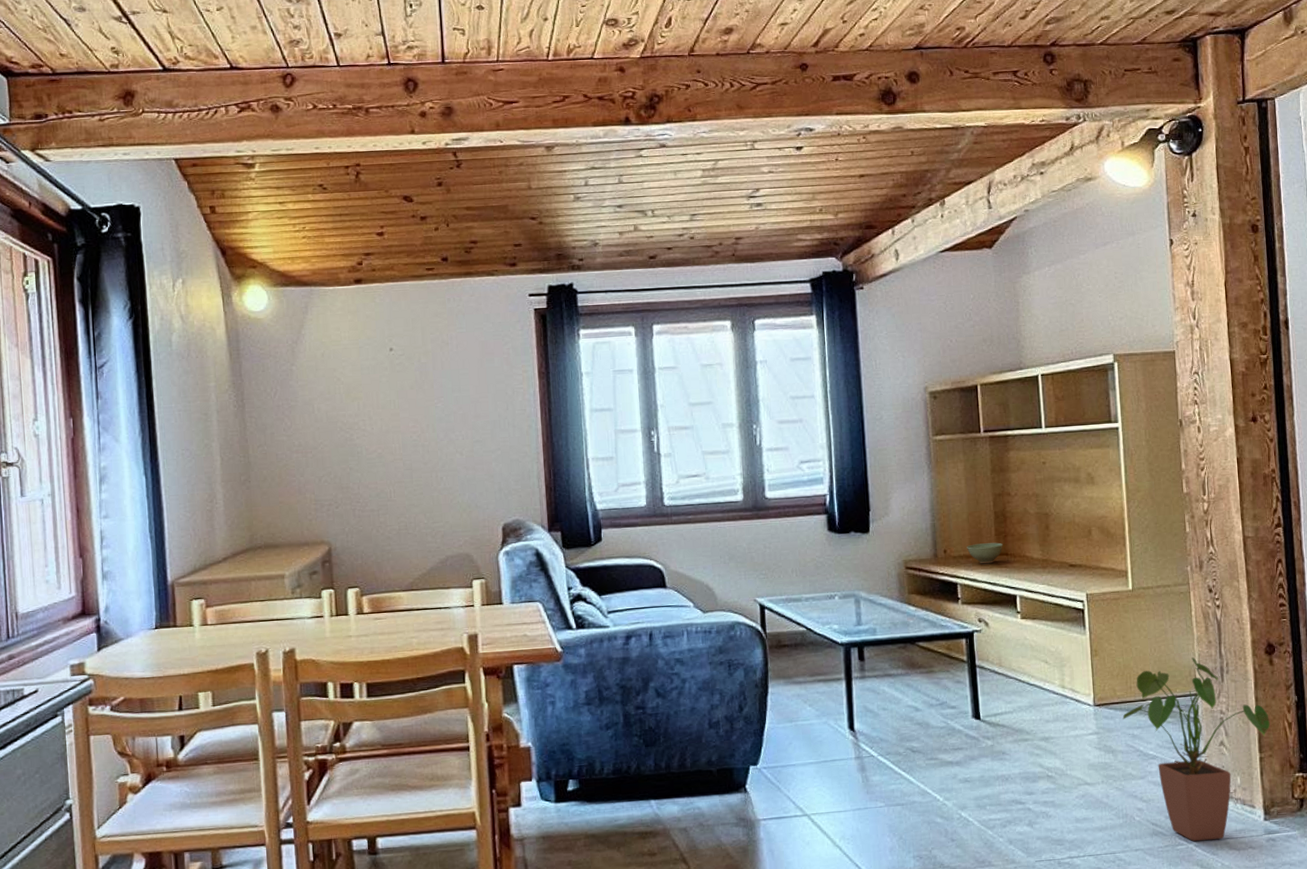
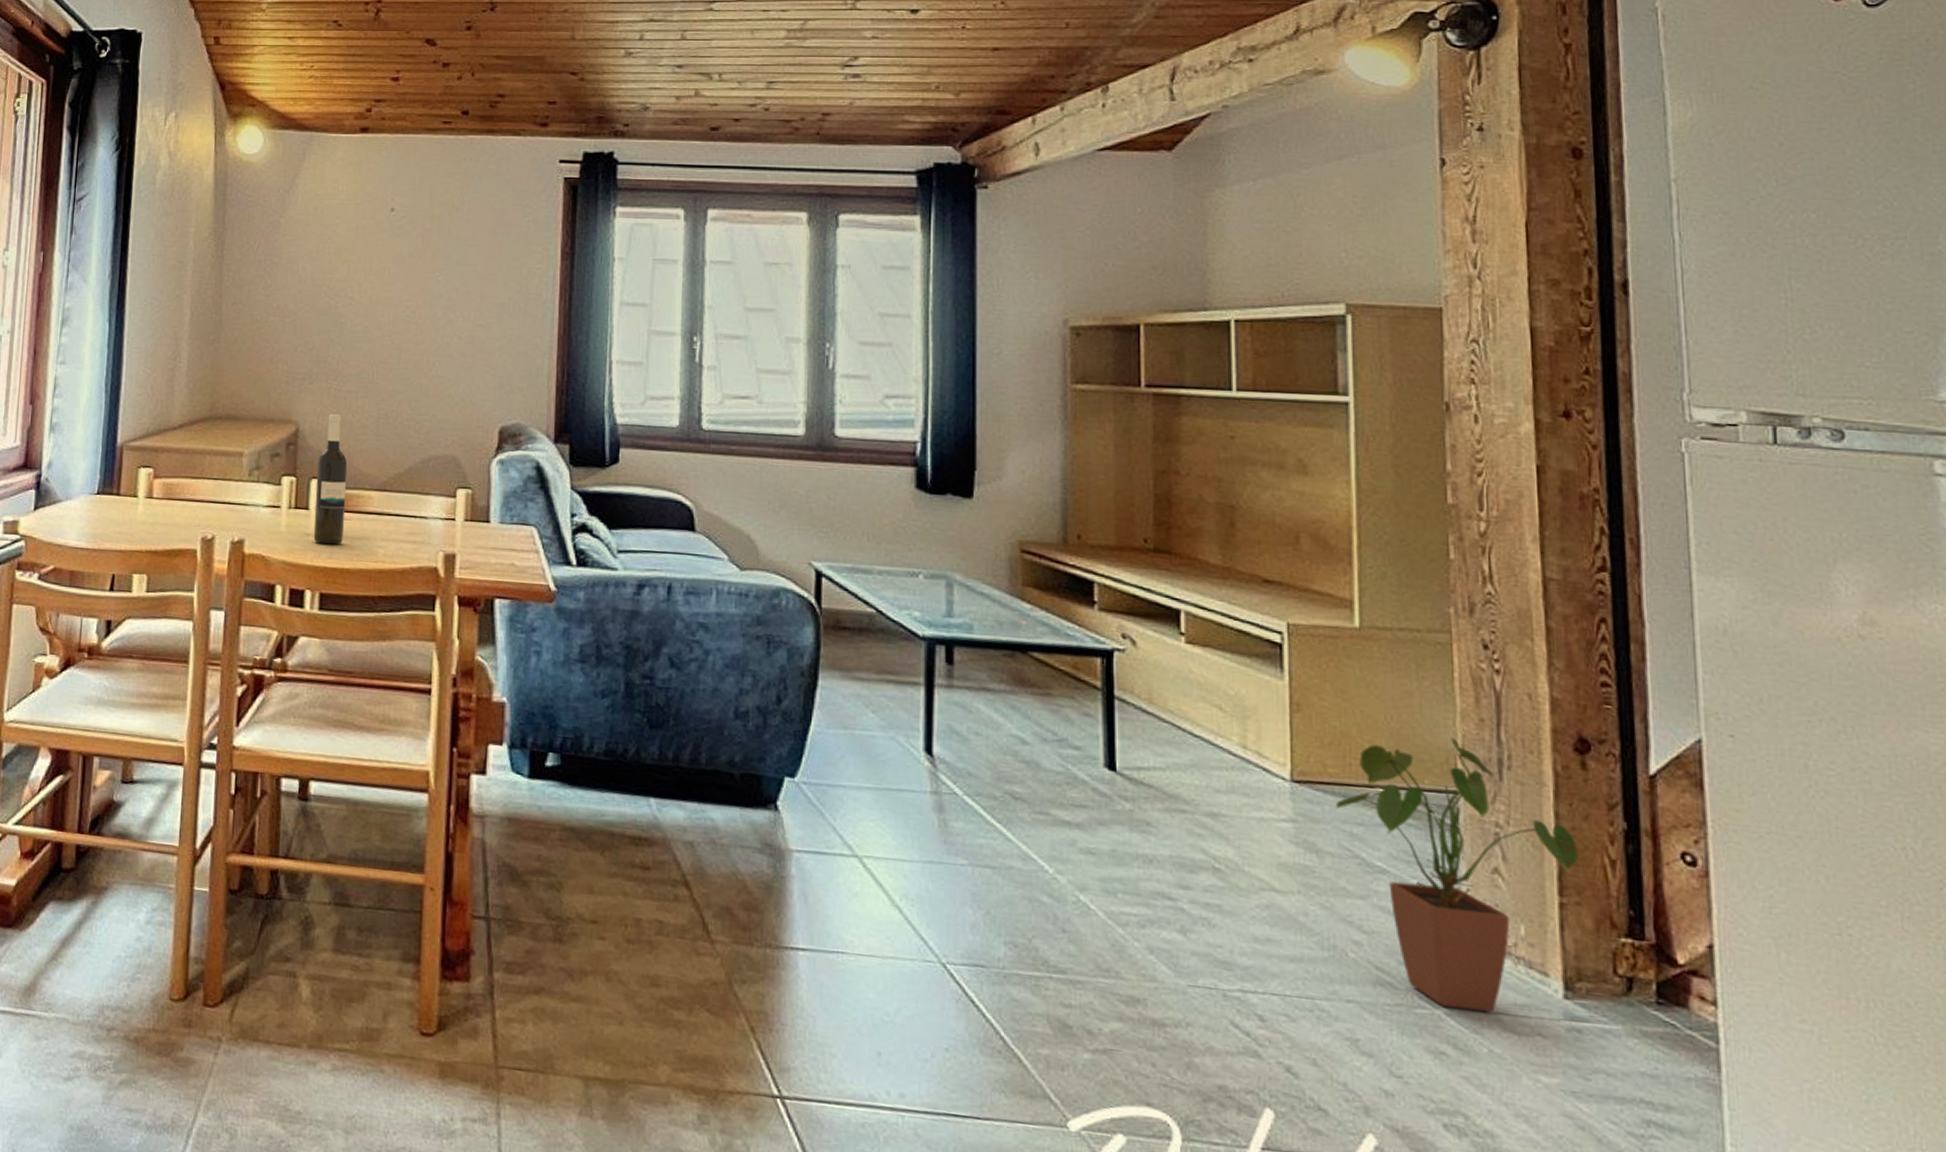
wine bottle: none [351,531,382,643] -> present [313,414,348,545]
bowl: present [967,542,1003,564] -> none [1111,532,1165,562]

